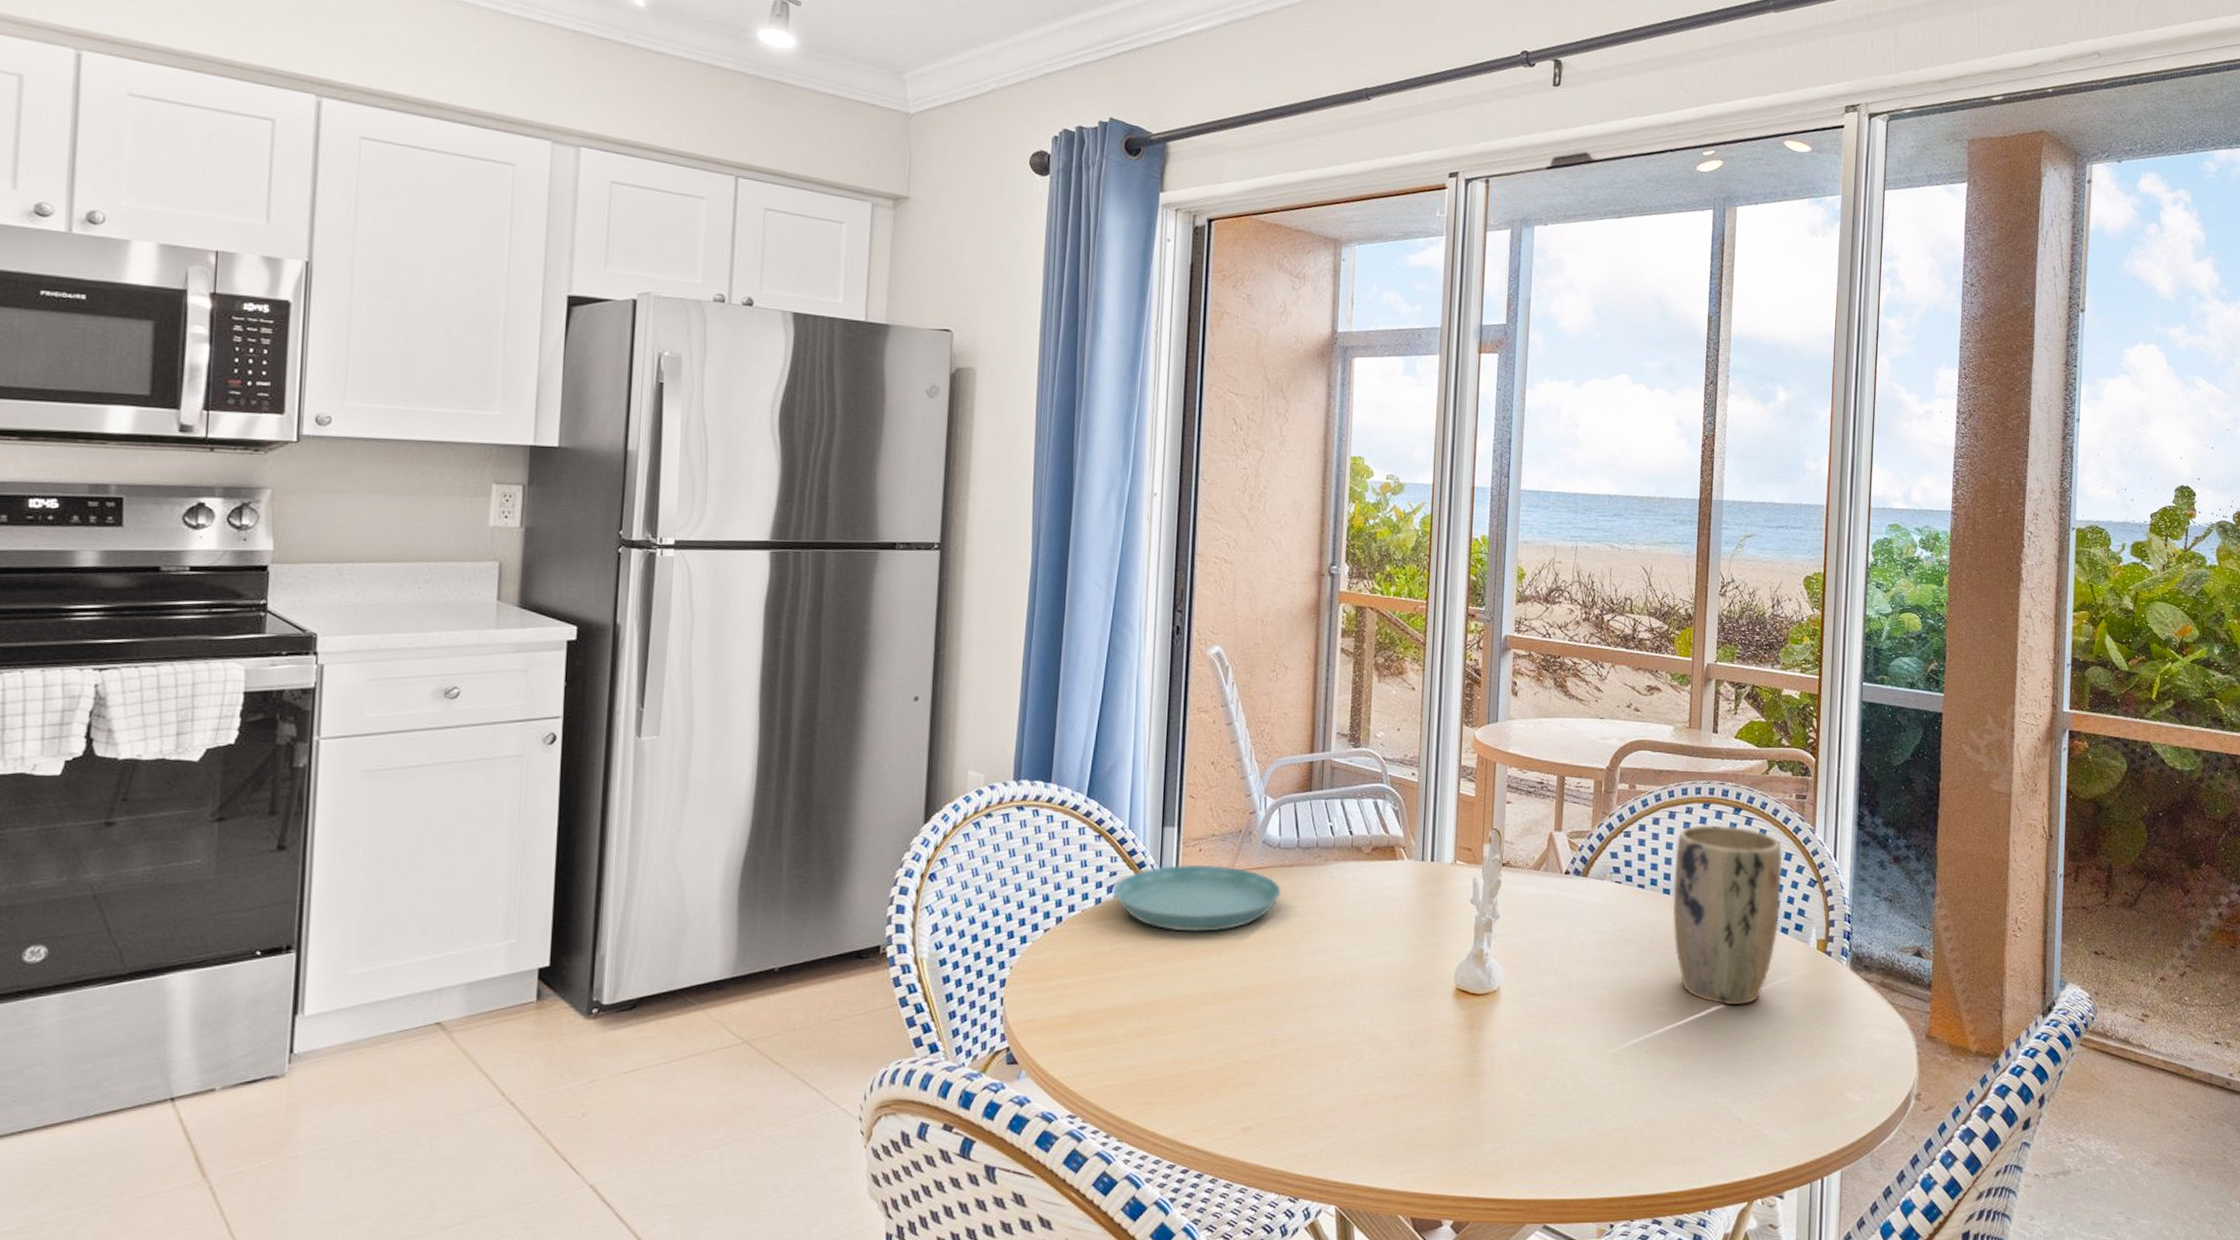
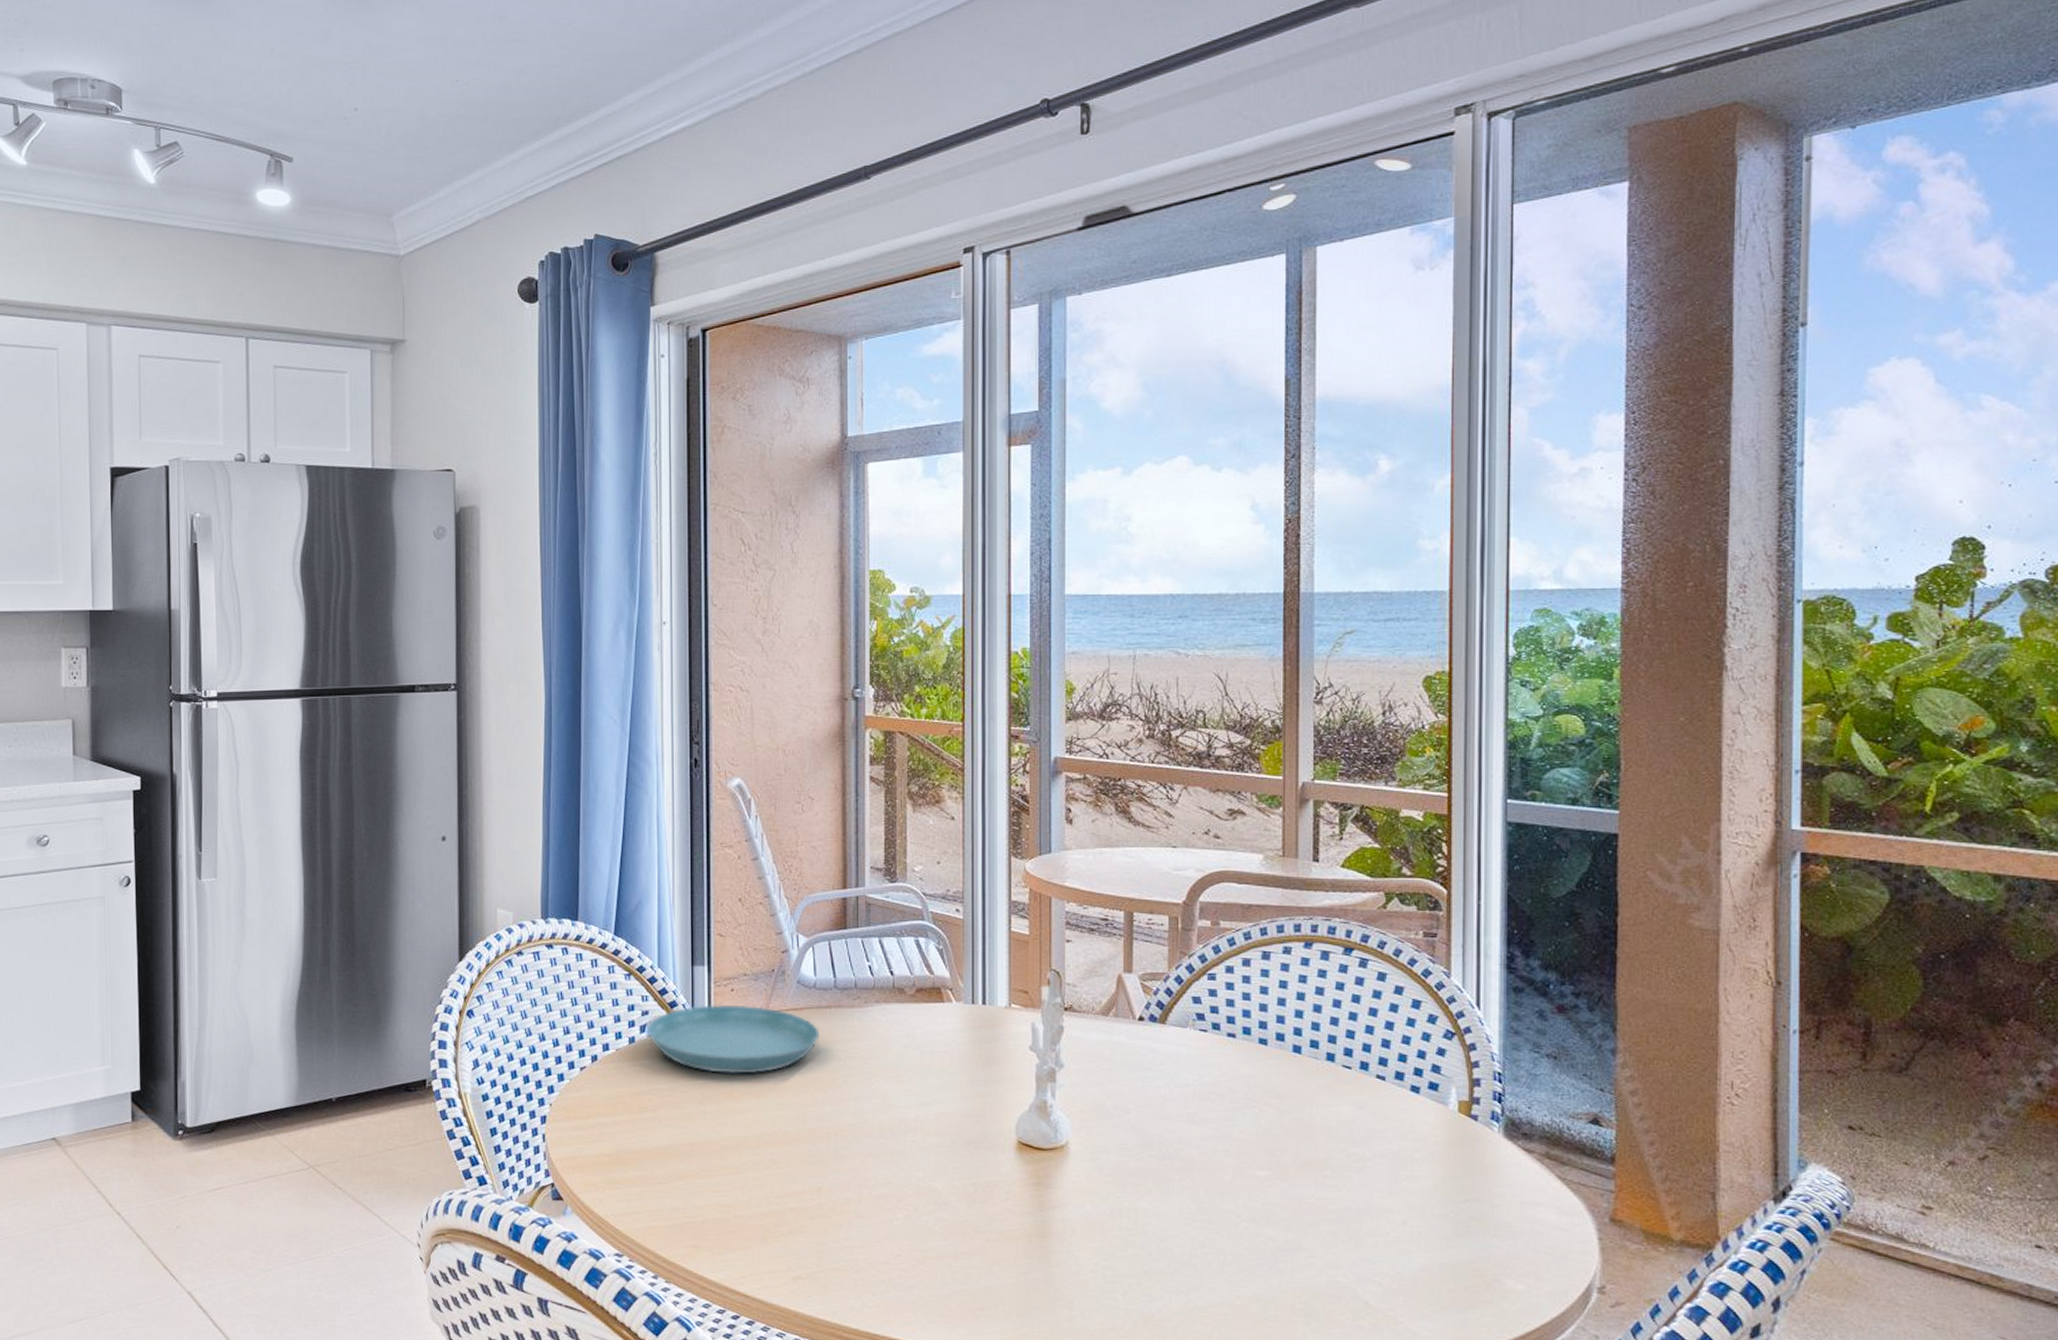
plant pot: present [1672,824,1783,1006] -> none [1271,966,1409,1174]

